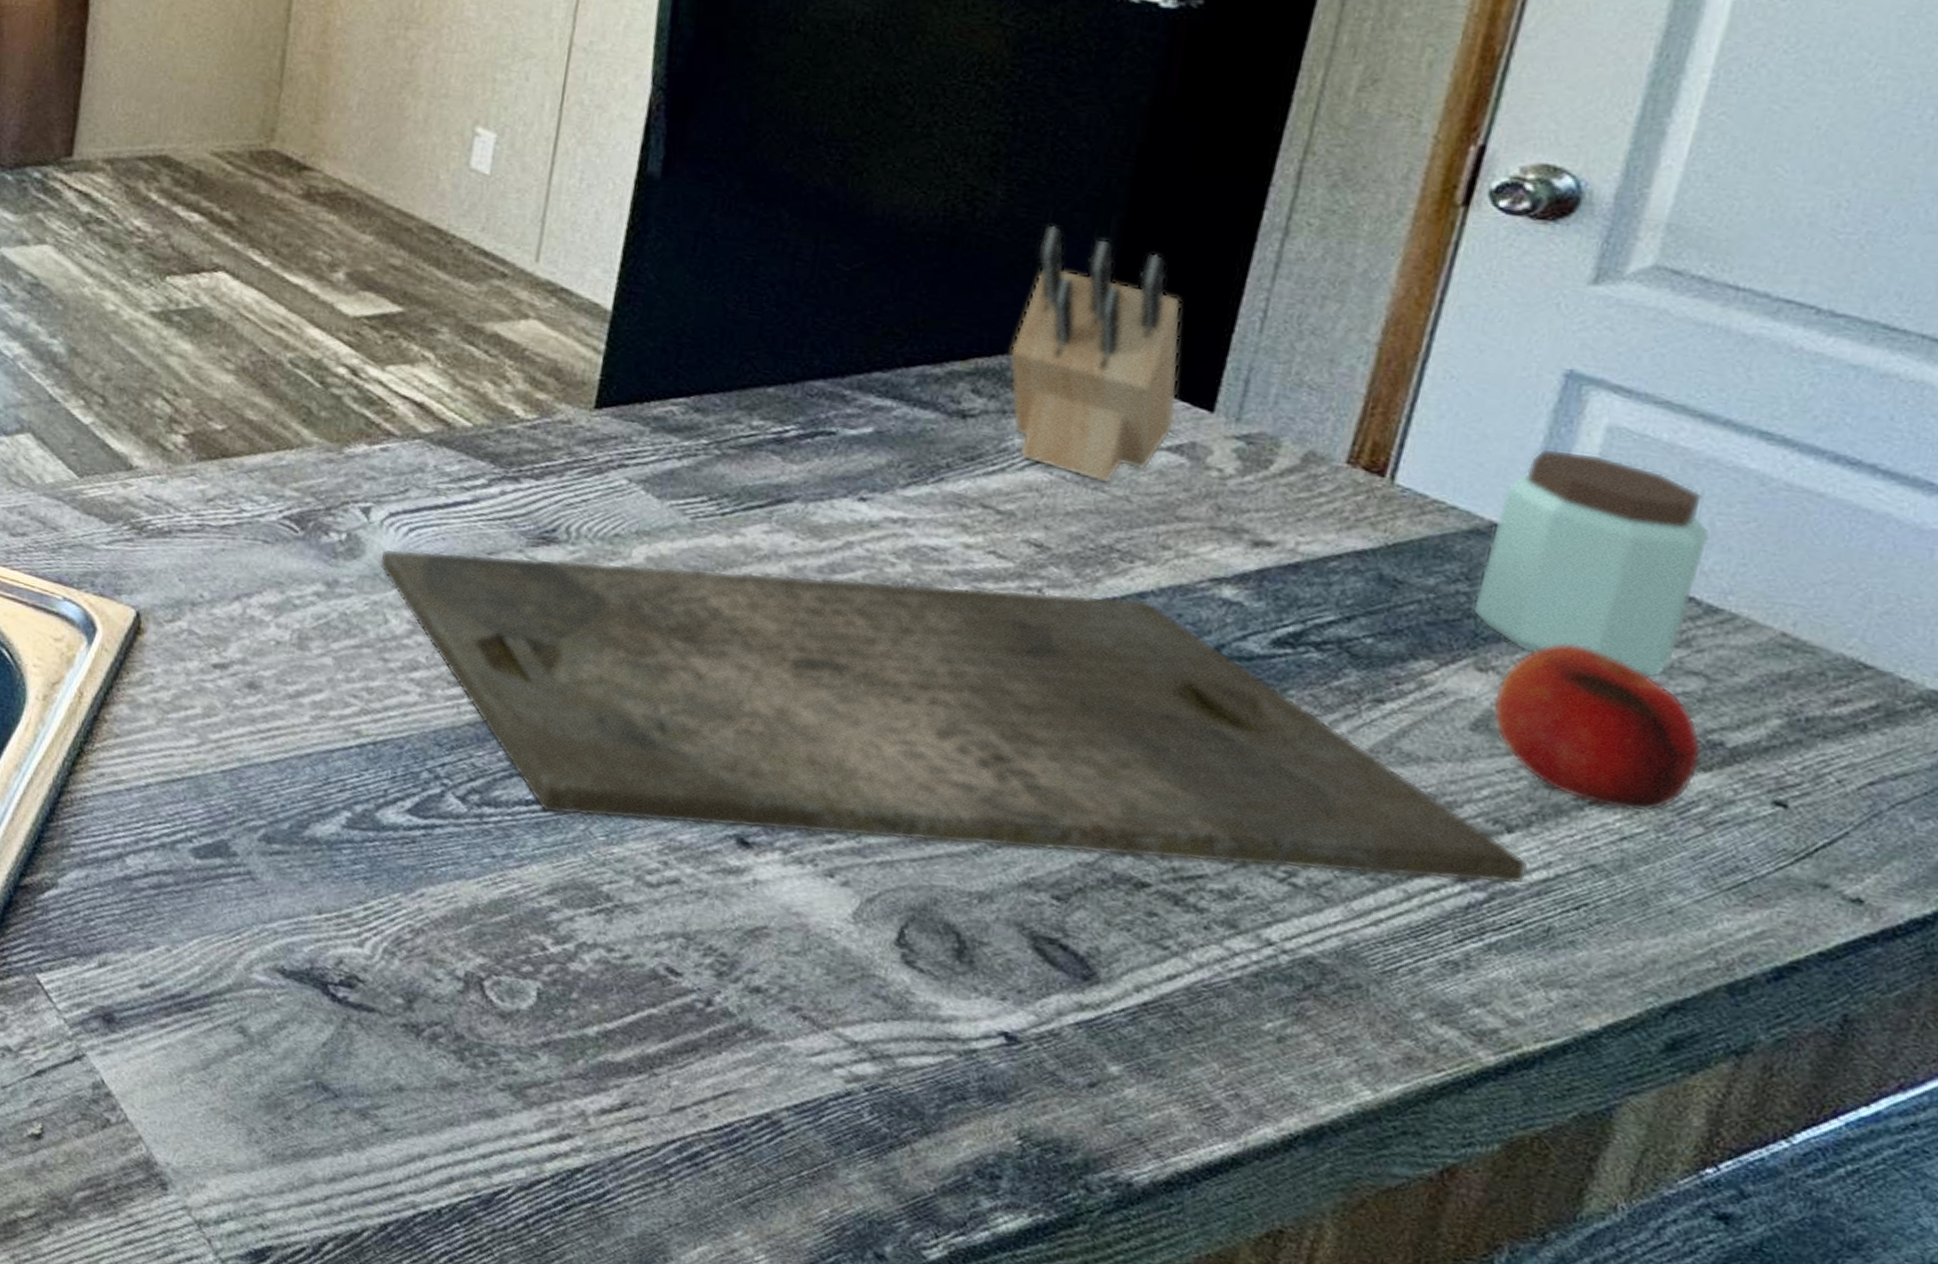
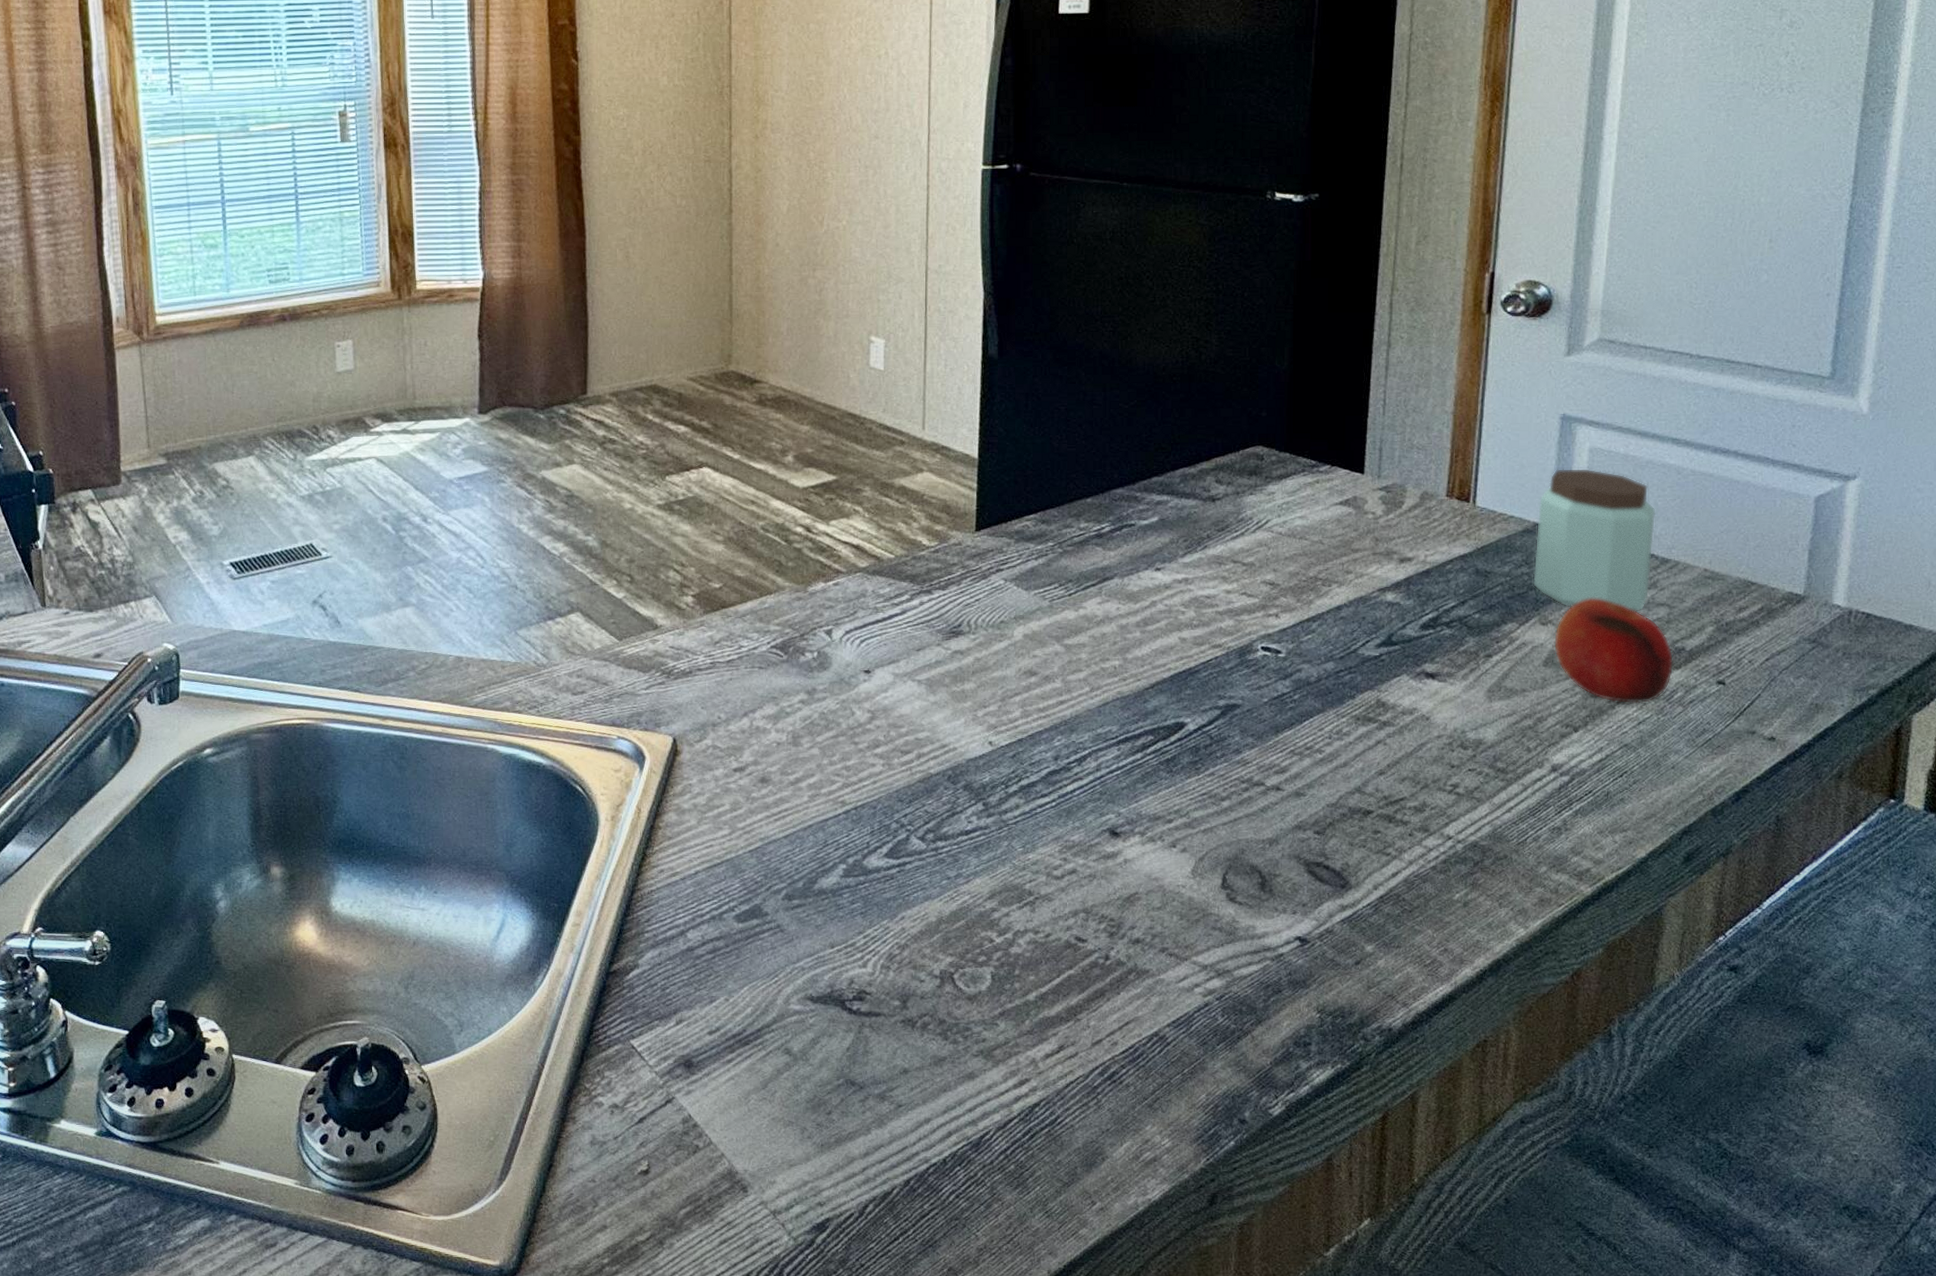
cutting board: present [379,548,1528,885] -> none [842,611,1590,838]
knife block: present [1009,224,1182,483] -> none [1235,358,1343,533]

